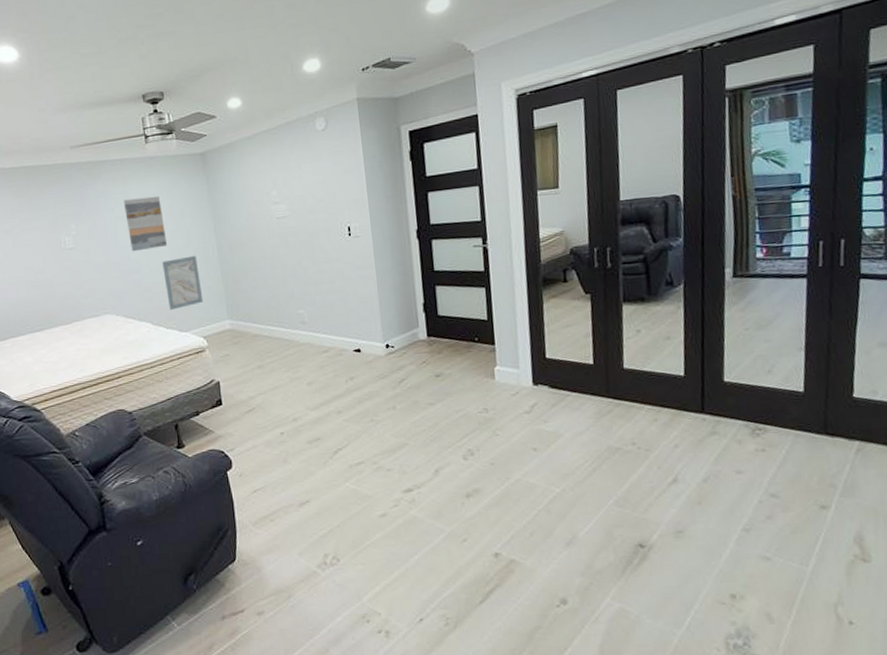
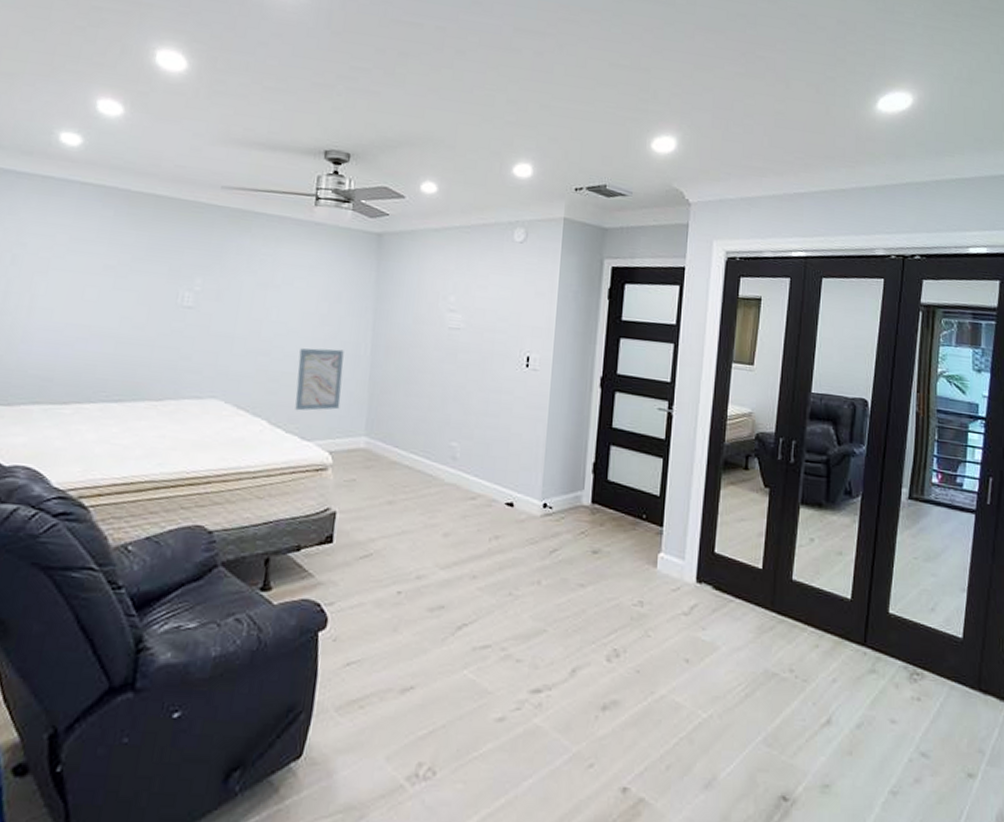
wall art: present [124,196,168,252] -> none [265,264,317,331]

